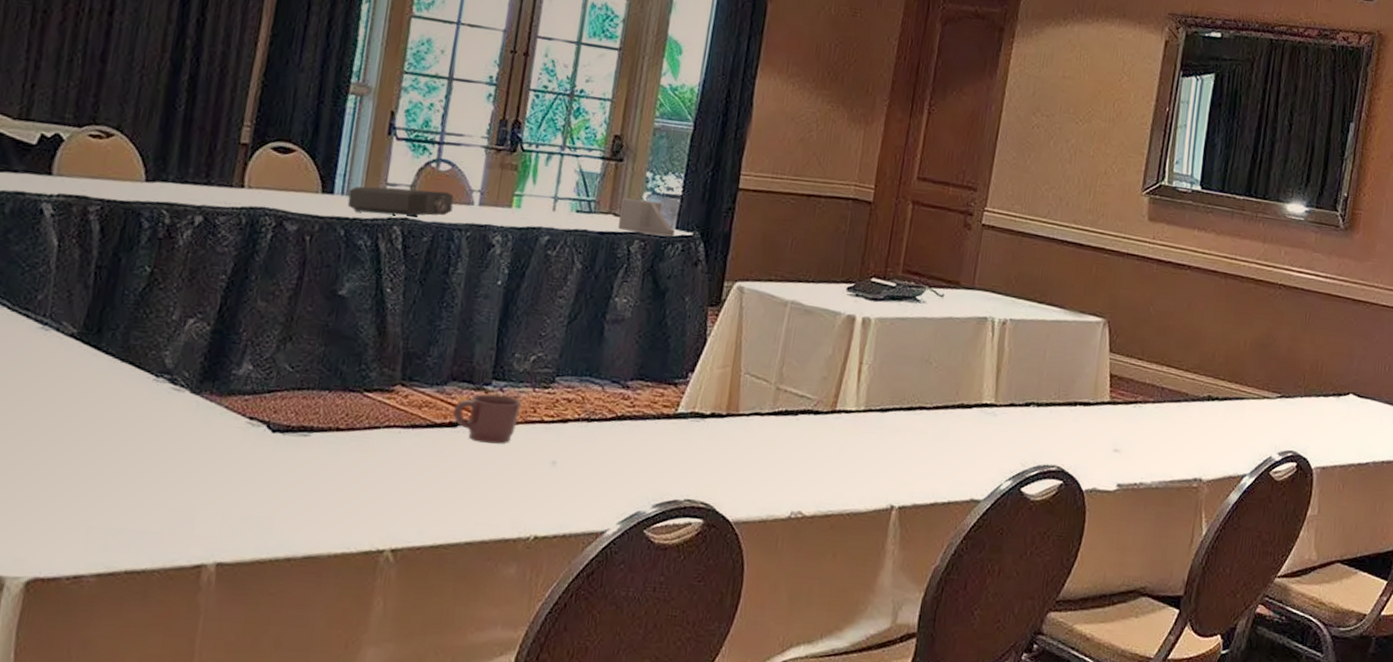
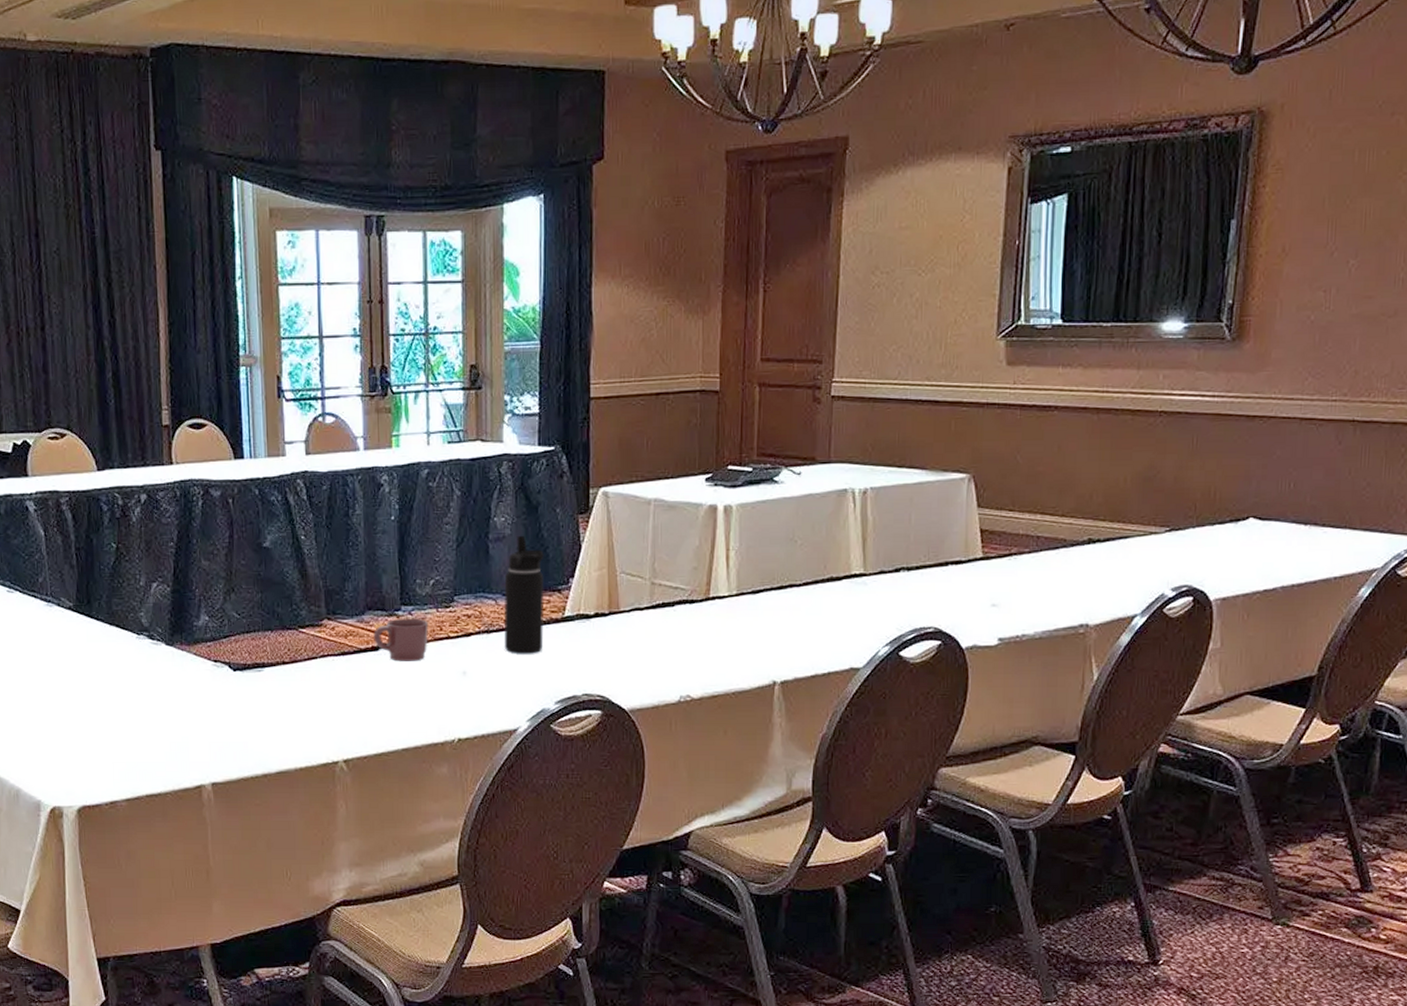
projector: present [347,186,454,218] -> none [256,442,343,471]
water bottle: none [604,320,665,449] -> present [504,535,544,653]
tissue dispenser: present [618,198,675,237] -> none [485,423,538,455]

